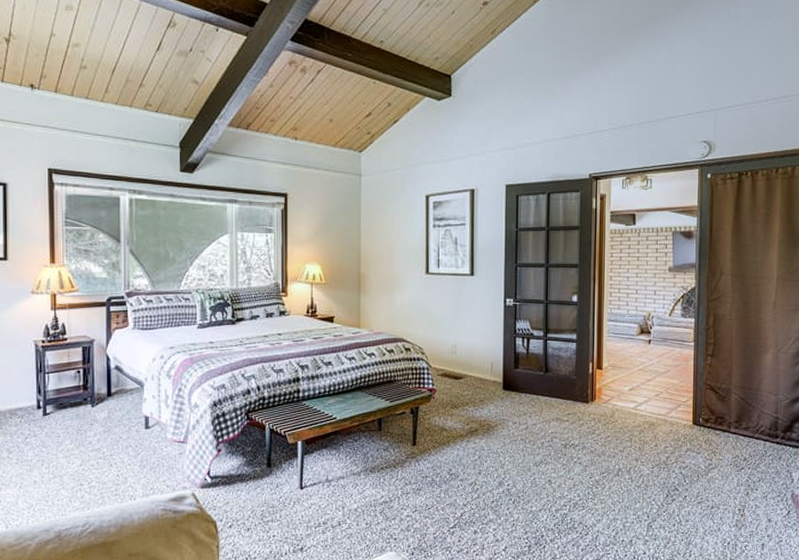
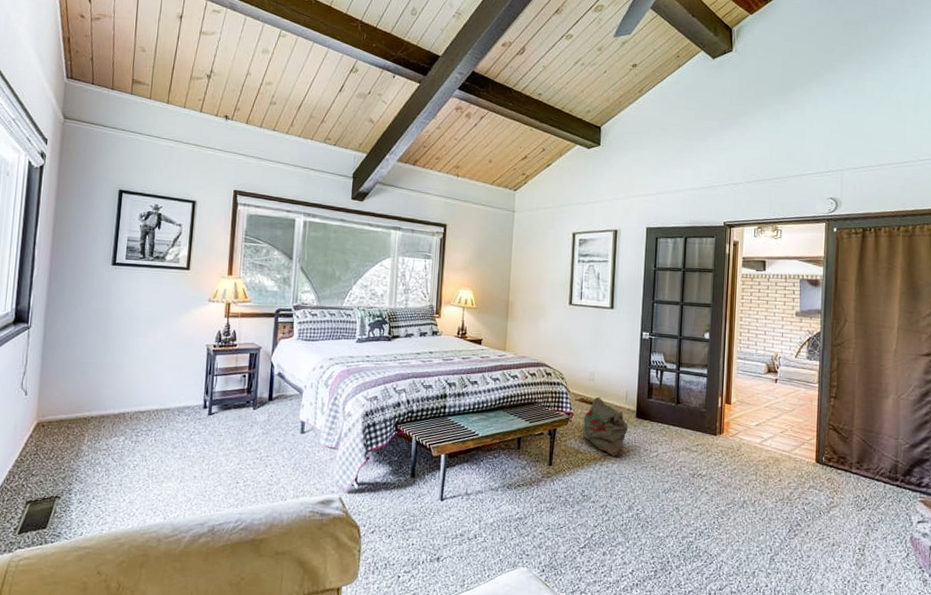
bag: none [446,371,495,432] -> present [582,397,629,457]

